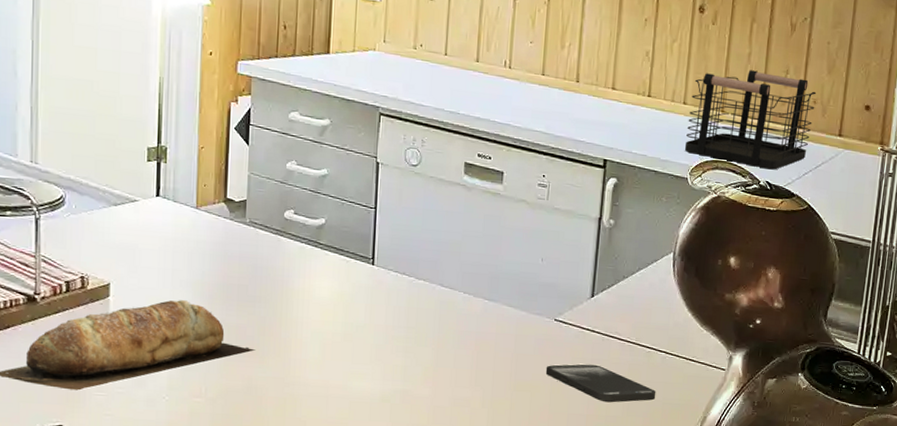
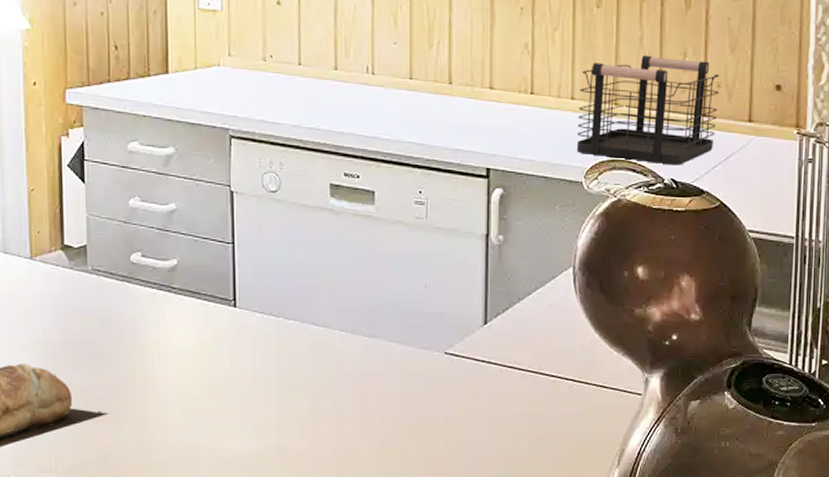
smartphone: present [545,364,656,403] -> none [439,400,566,442]

